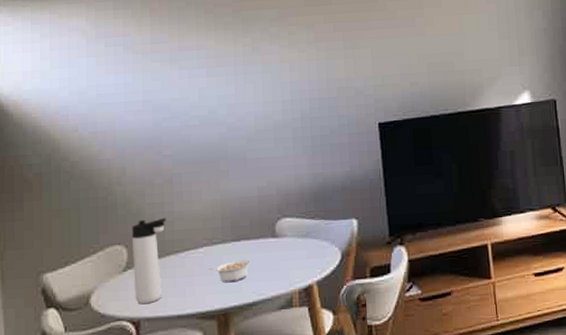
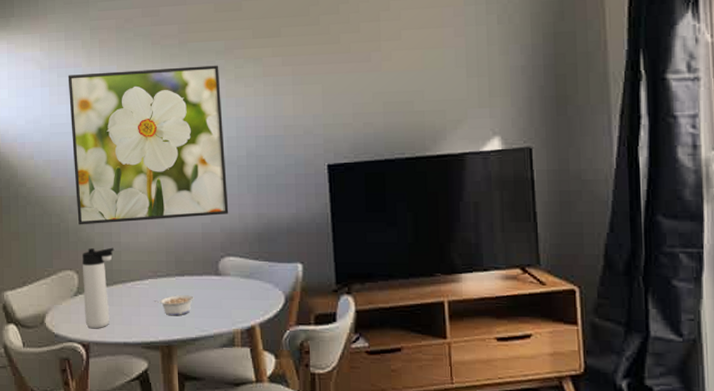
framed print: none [116,32,285,197] -> present [68,65,229,225]

